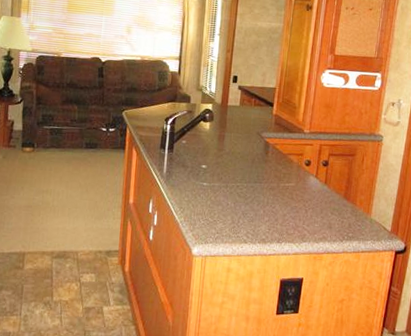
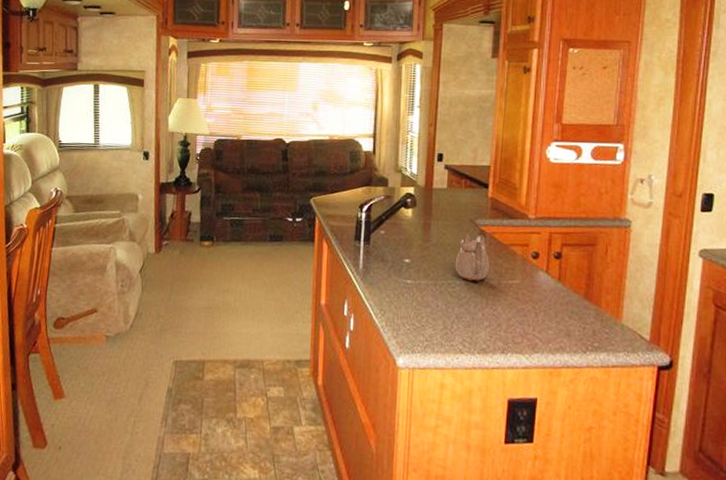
teapot: none [243,144,271,184] -> present [455,233,489,281]

